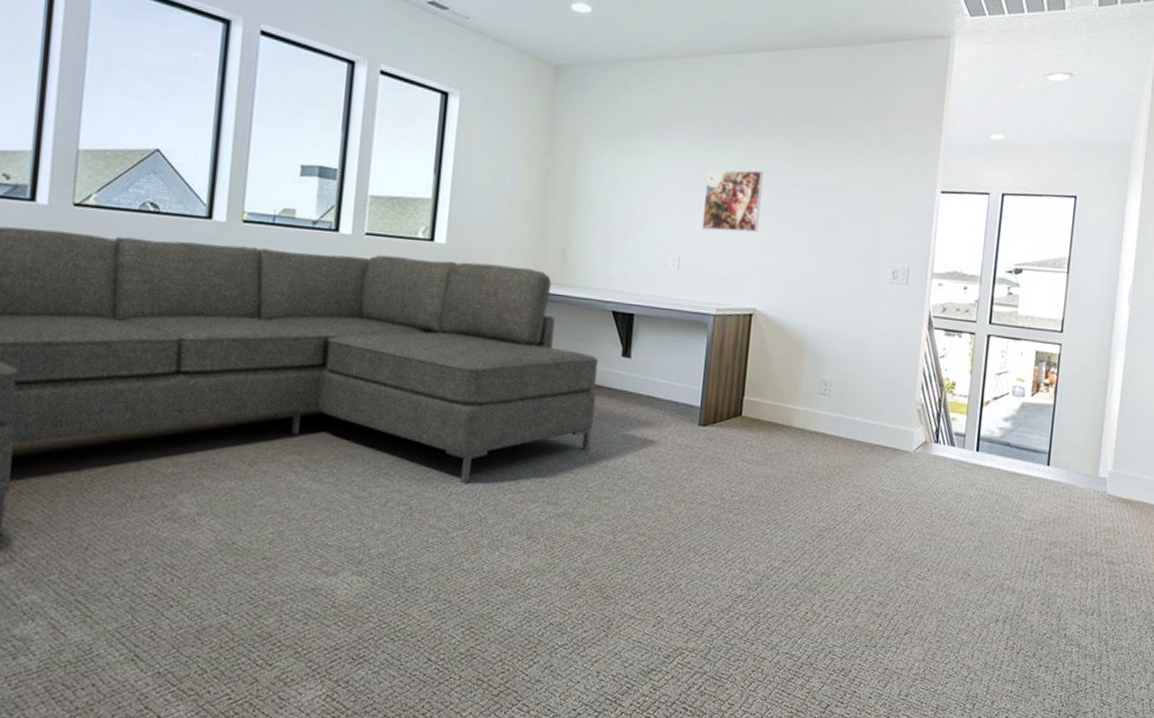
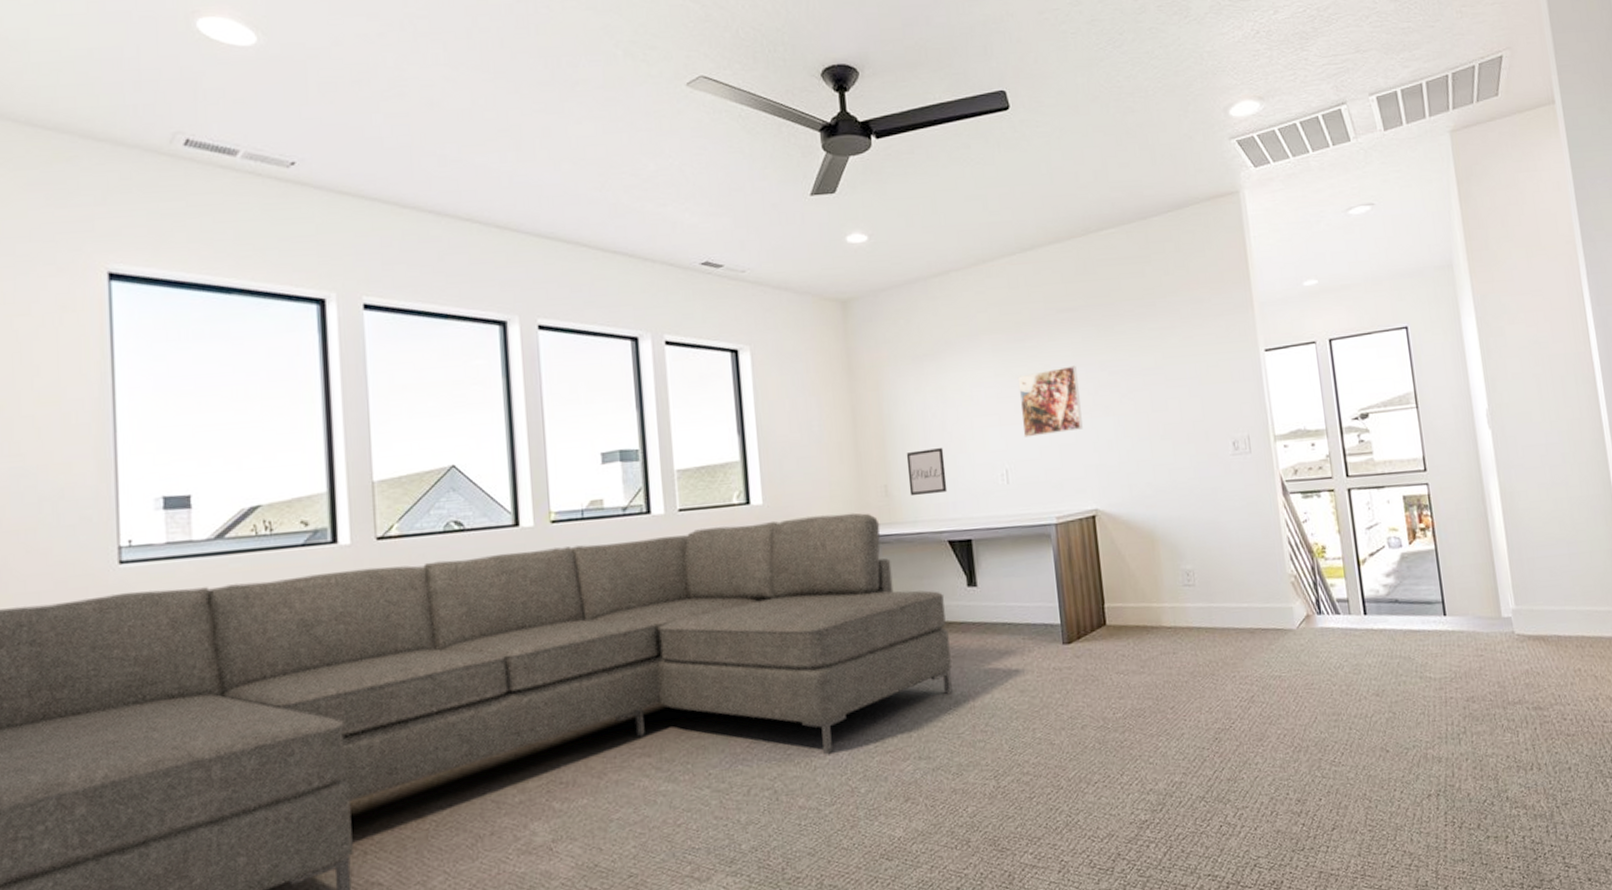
wall art: none [585,221,625,265] -> present [906,448,948,497]

